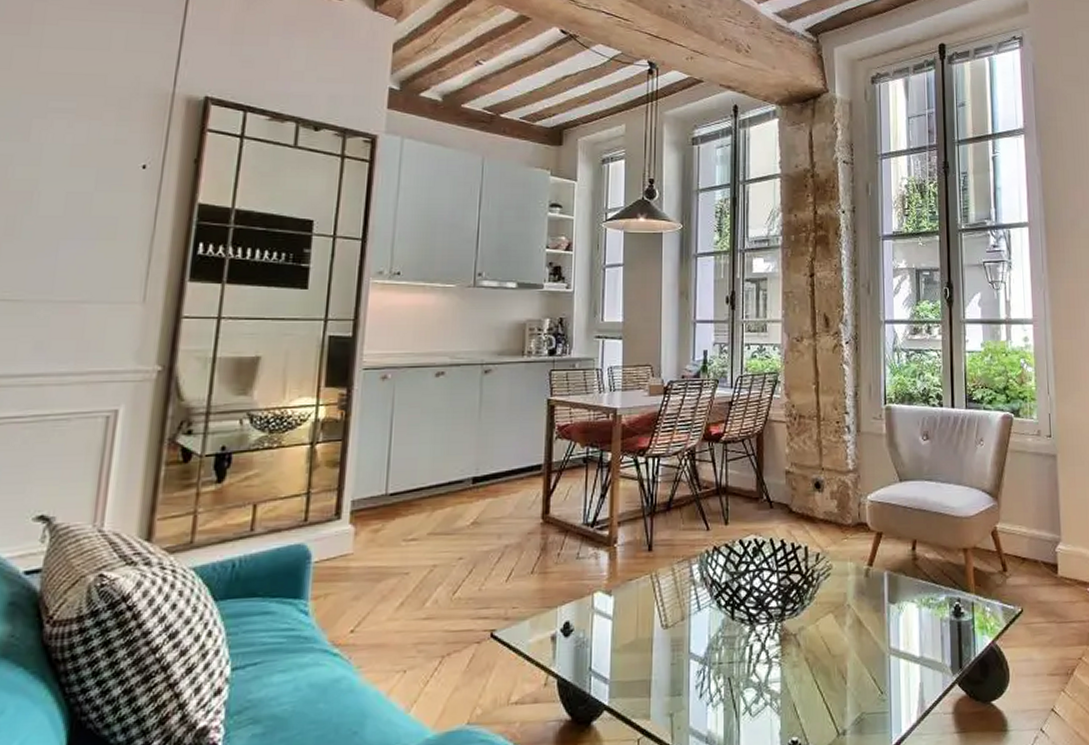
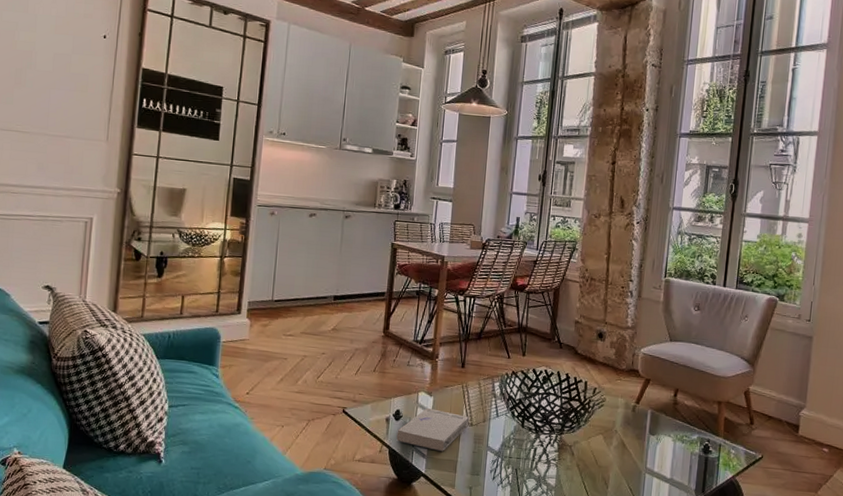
book: none [567,612,664,671] -> present [396,407,470,451]

